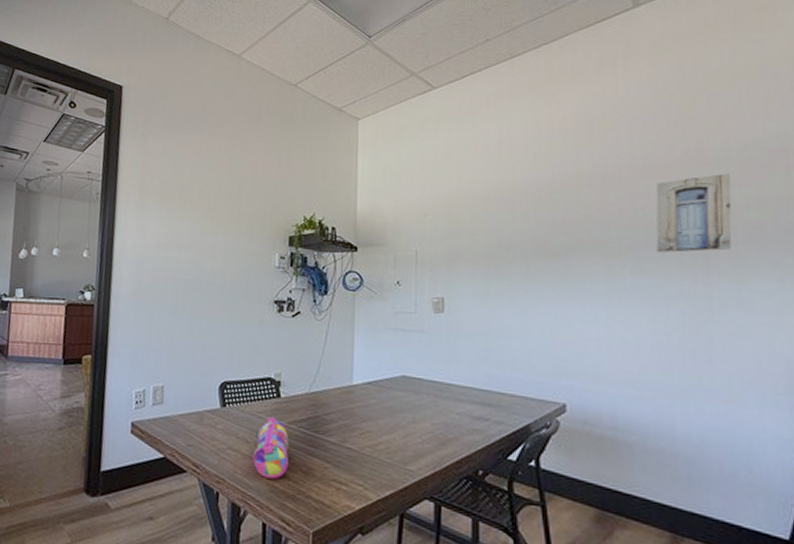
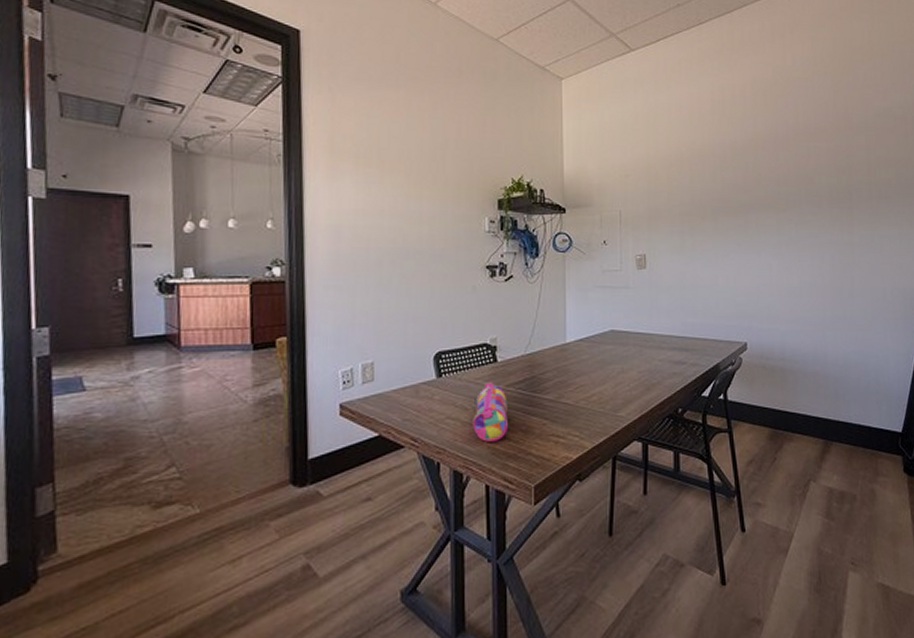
wall art: present [656,173,732,253] -> none [814,137,868,207]

